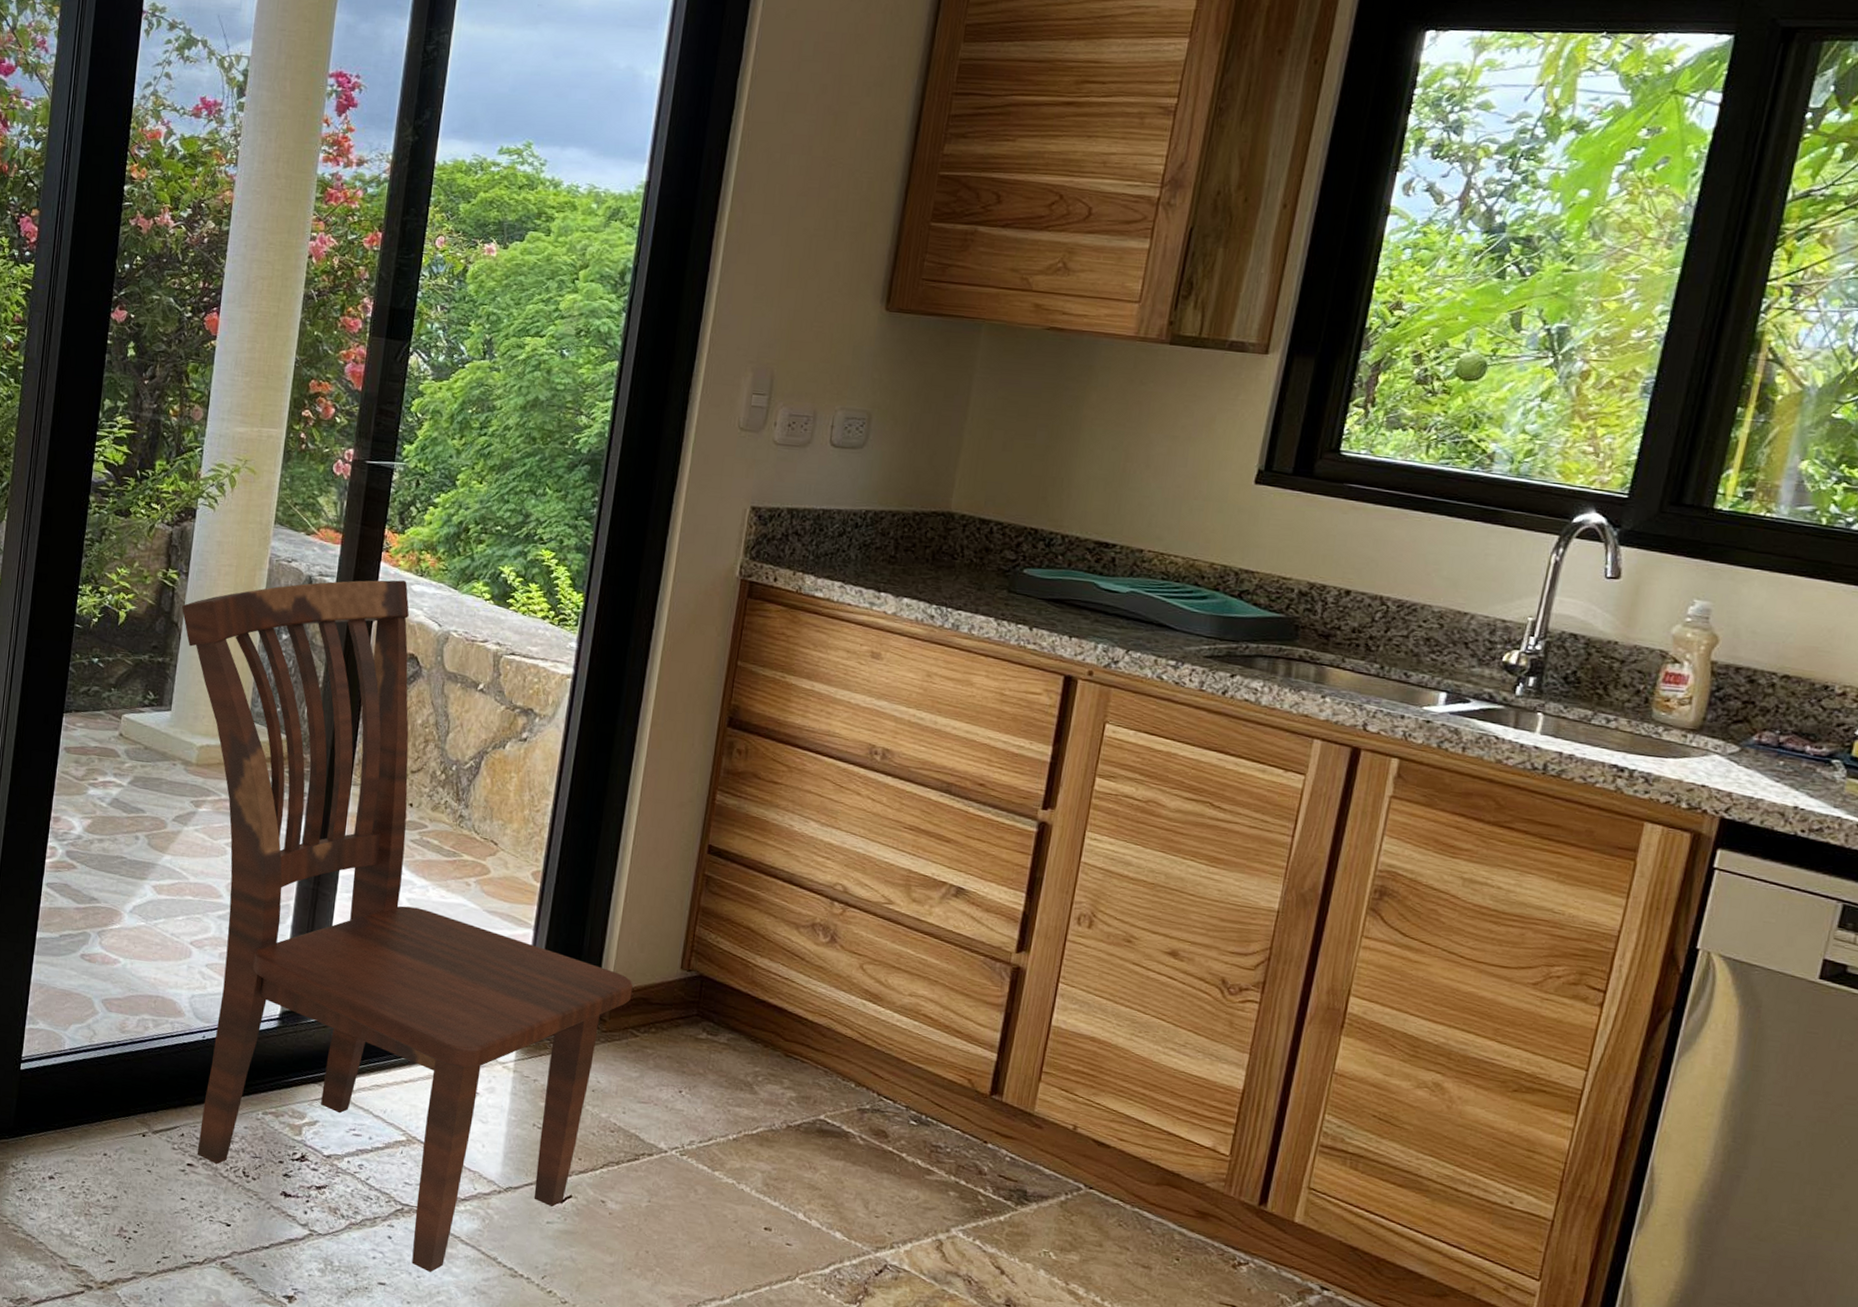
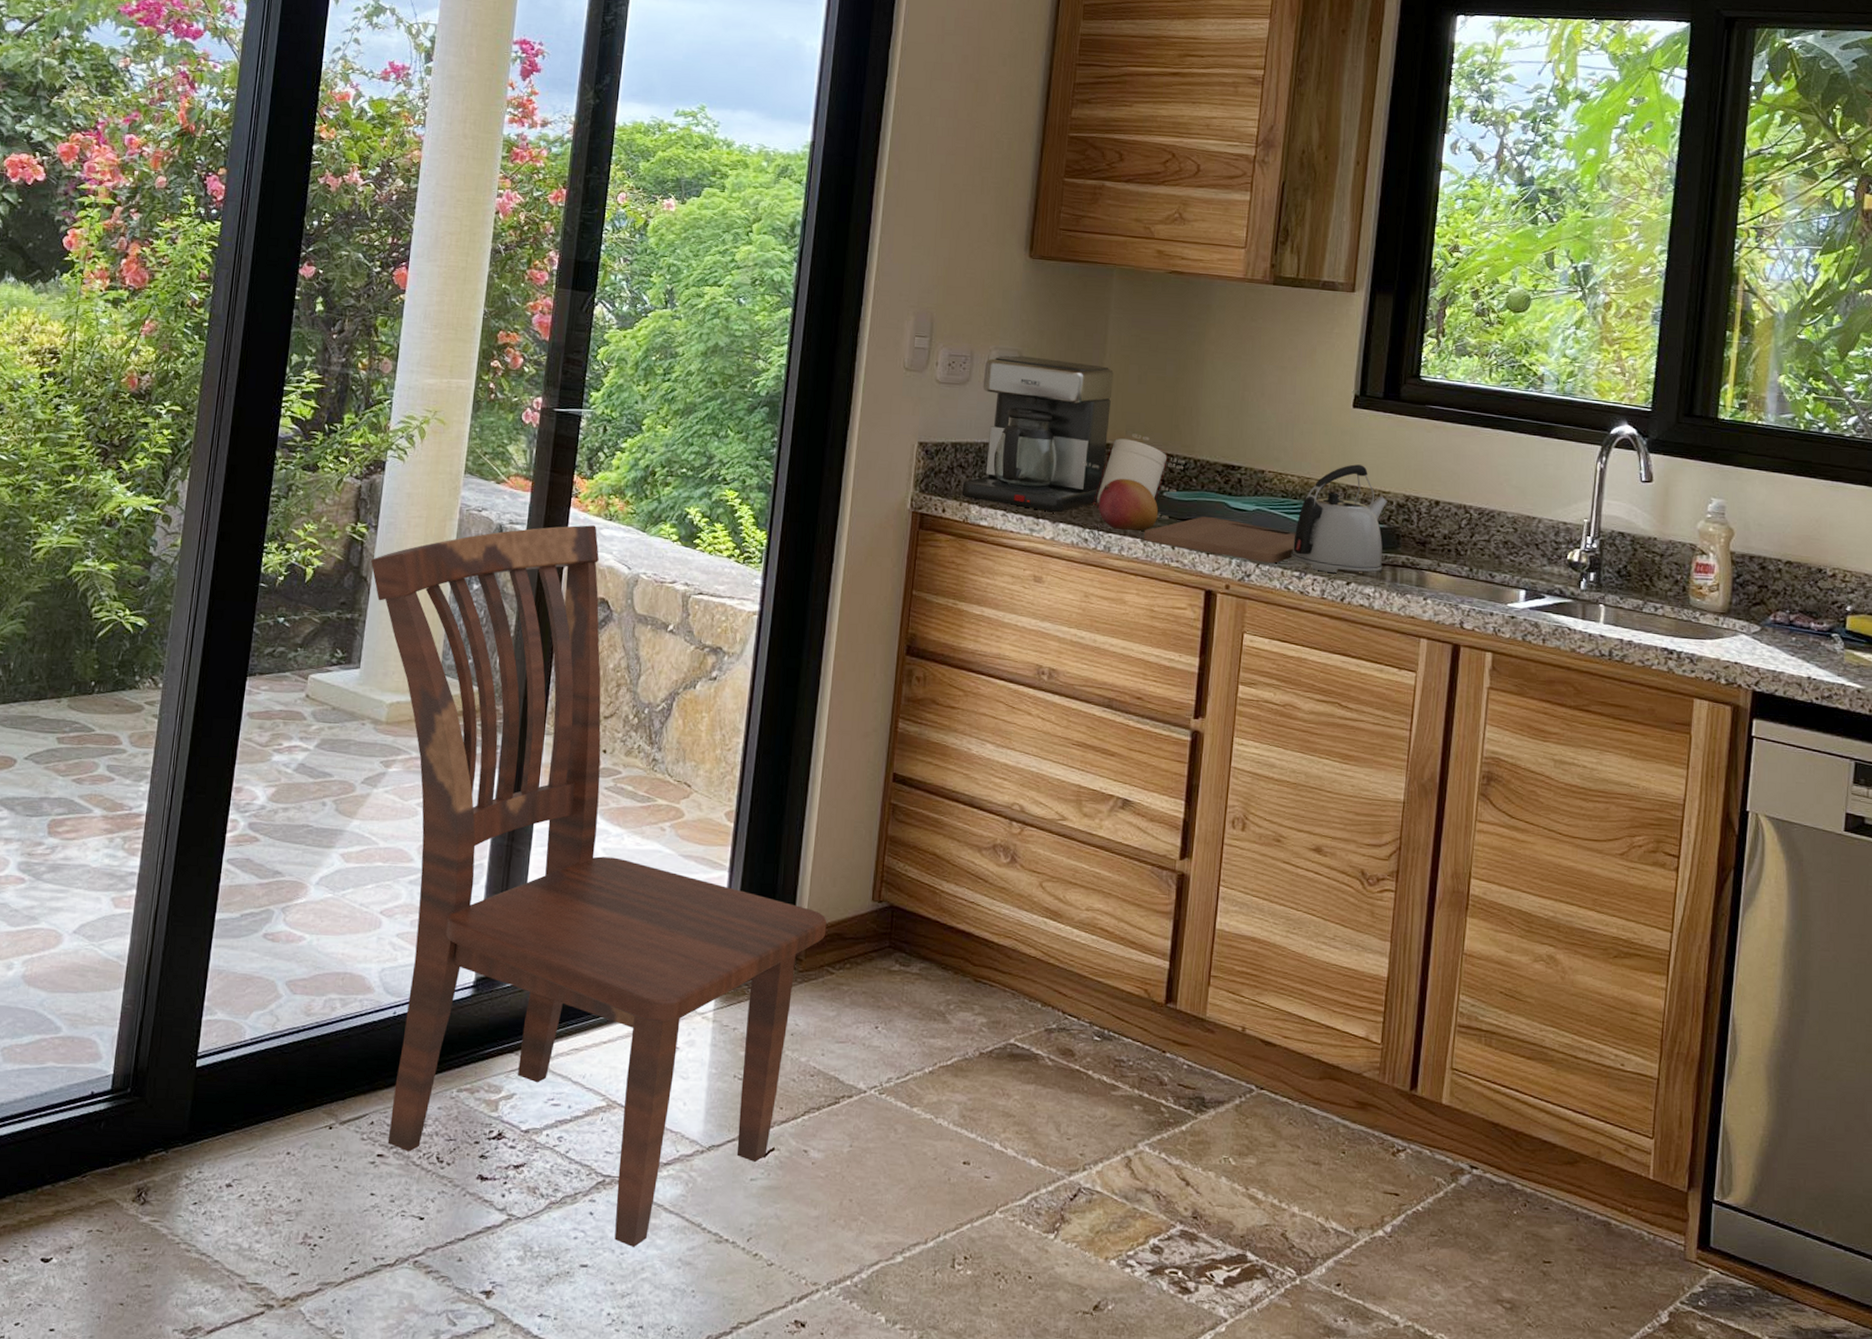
coffee maker: none [796,417,975,587] -> present [962,355,1114,513]
canister: none [933,505,1051,598] -> present [1082,433,1185,519]
fruit: none [948,552,1017,611] -> present [1098,478,1159,532]
cutting board: none [997,596,1176,651] -> present [1143,516,1296,564]
kettle: none [1166,546,1288,667] -> present [1290,464,1388,574]

